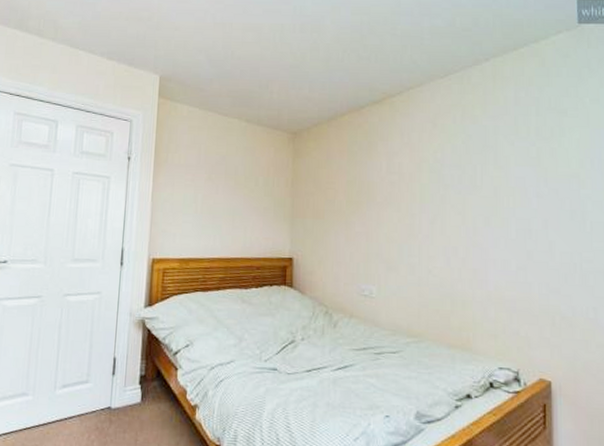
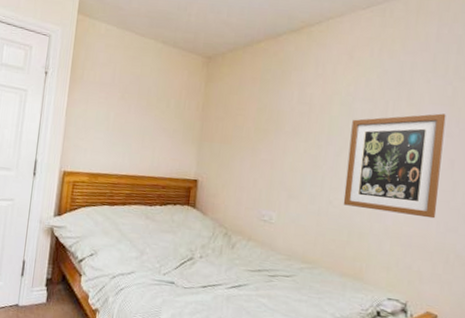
wall art: none [442,174,537,281] -> present [343,113,446,219]

